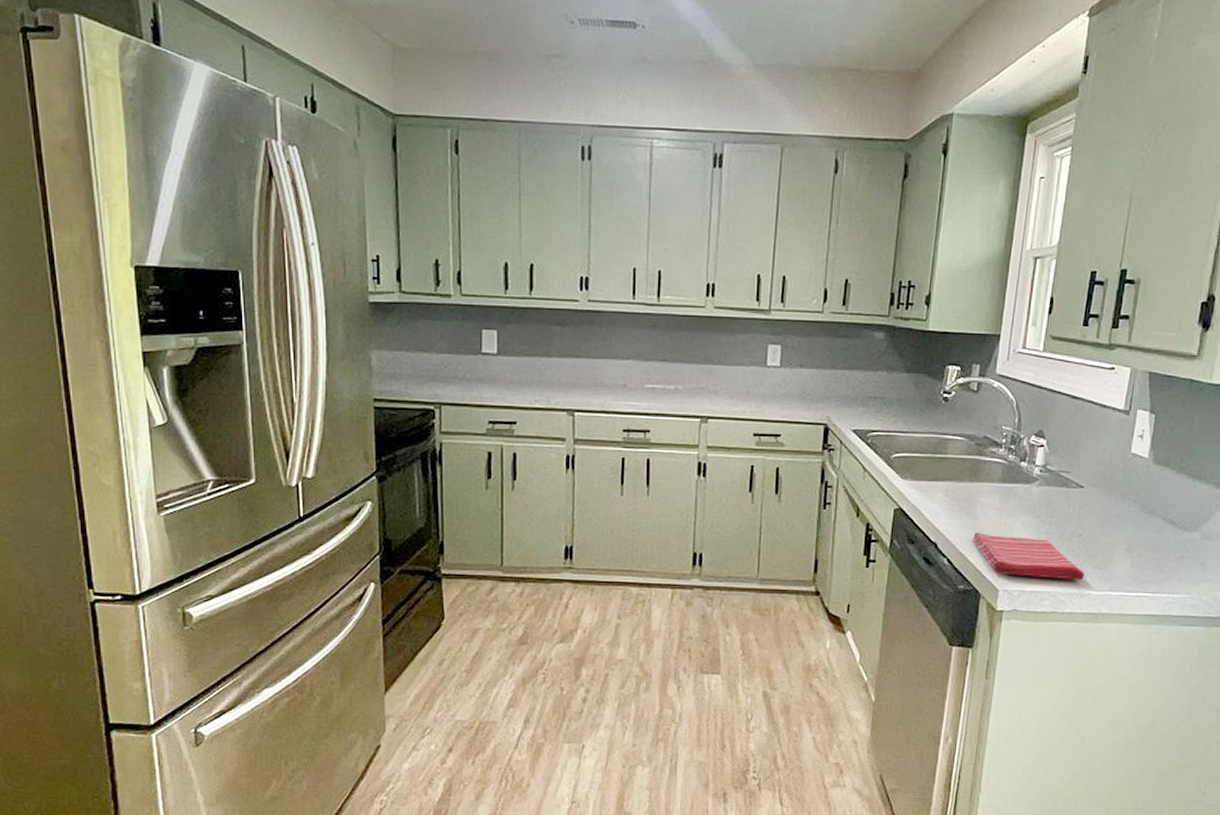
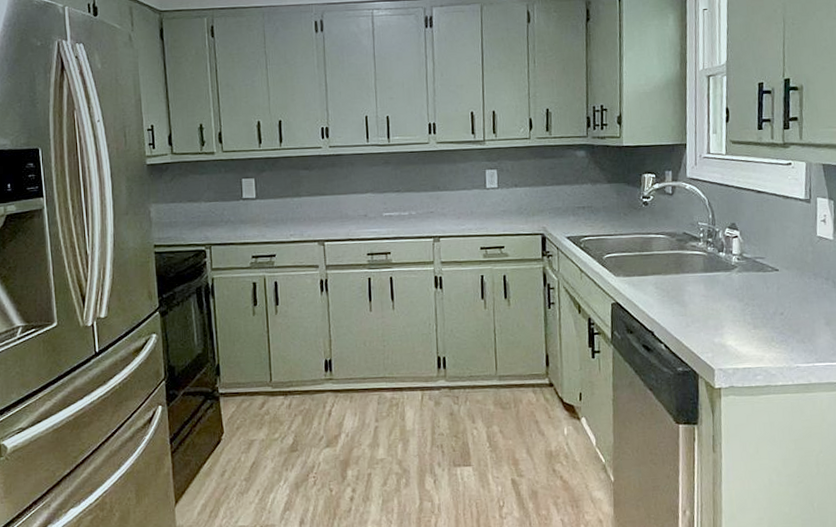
dish towel: present [973,532,1085,580] -> none [685,318,792,355]

